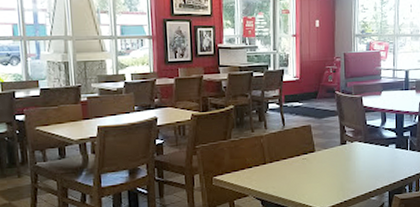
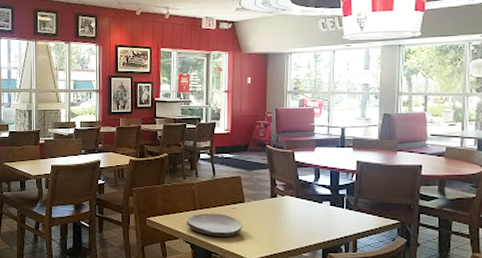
plate: none [256,165,314,190] -> present [187,213,243,237]

